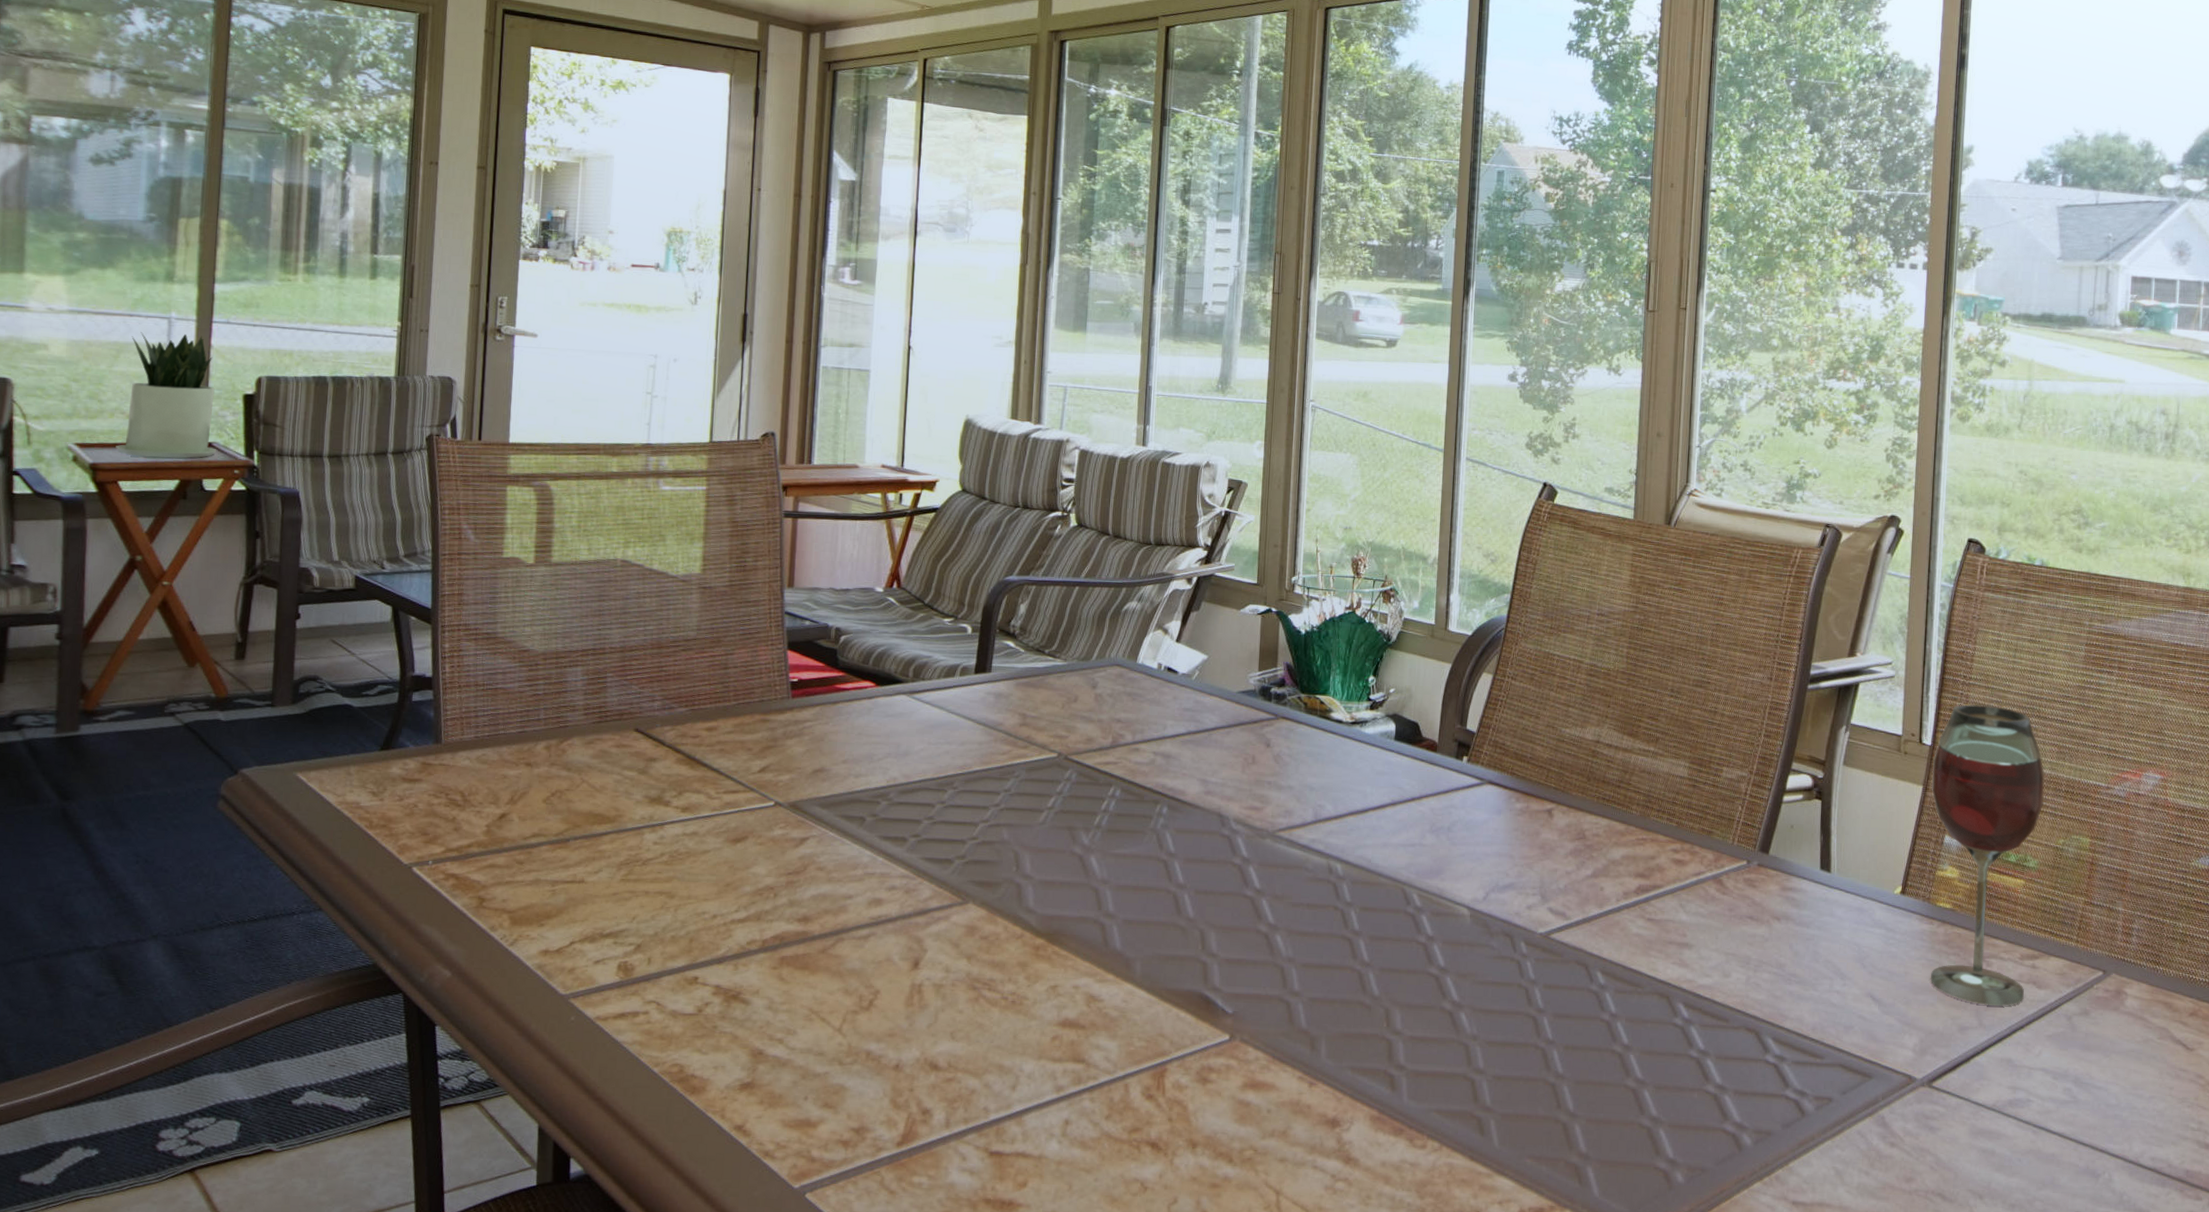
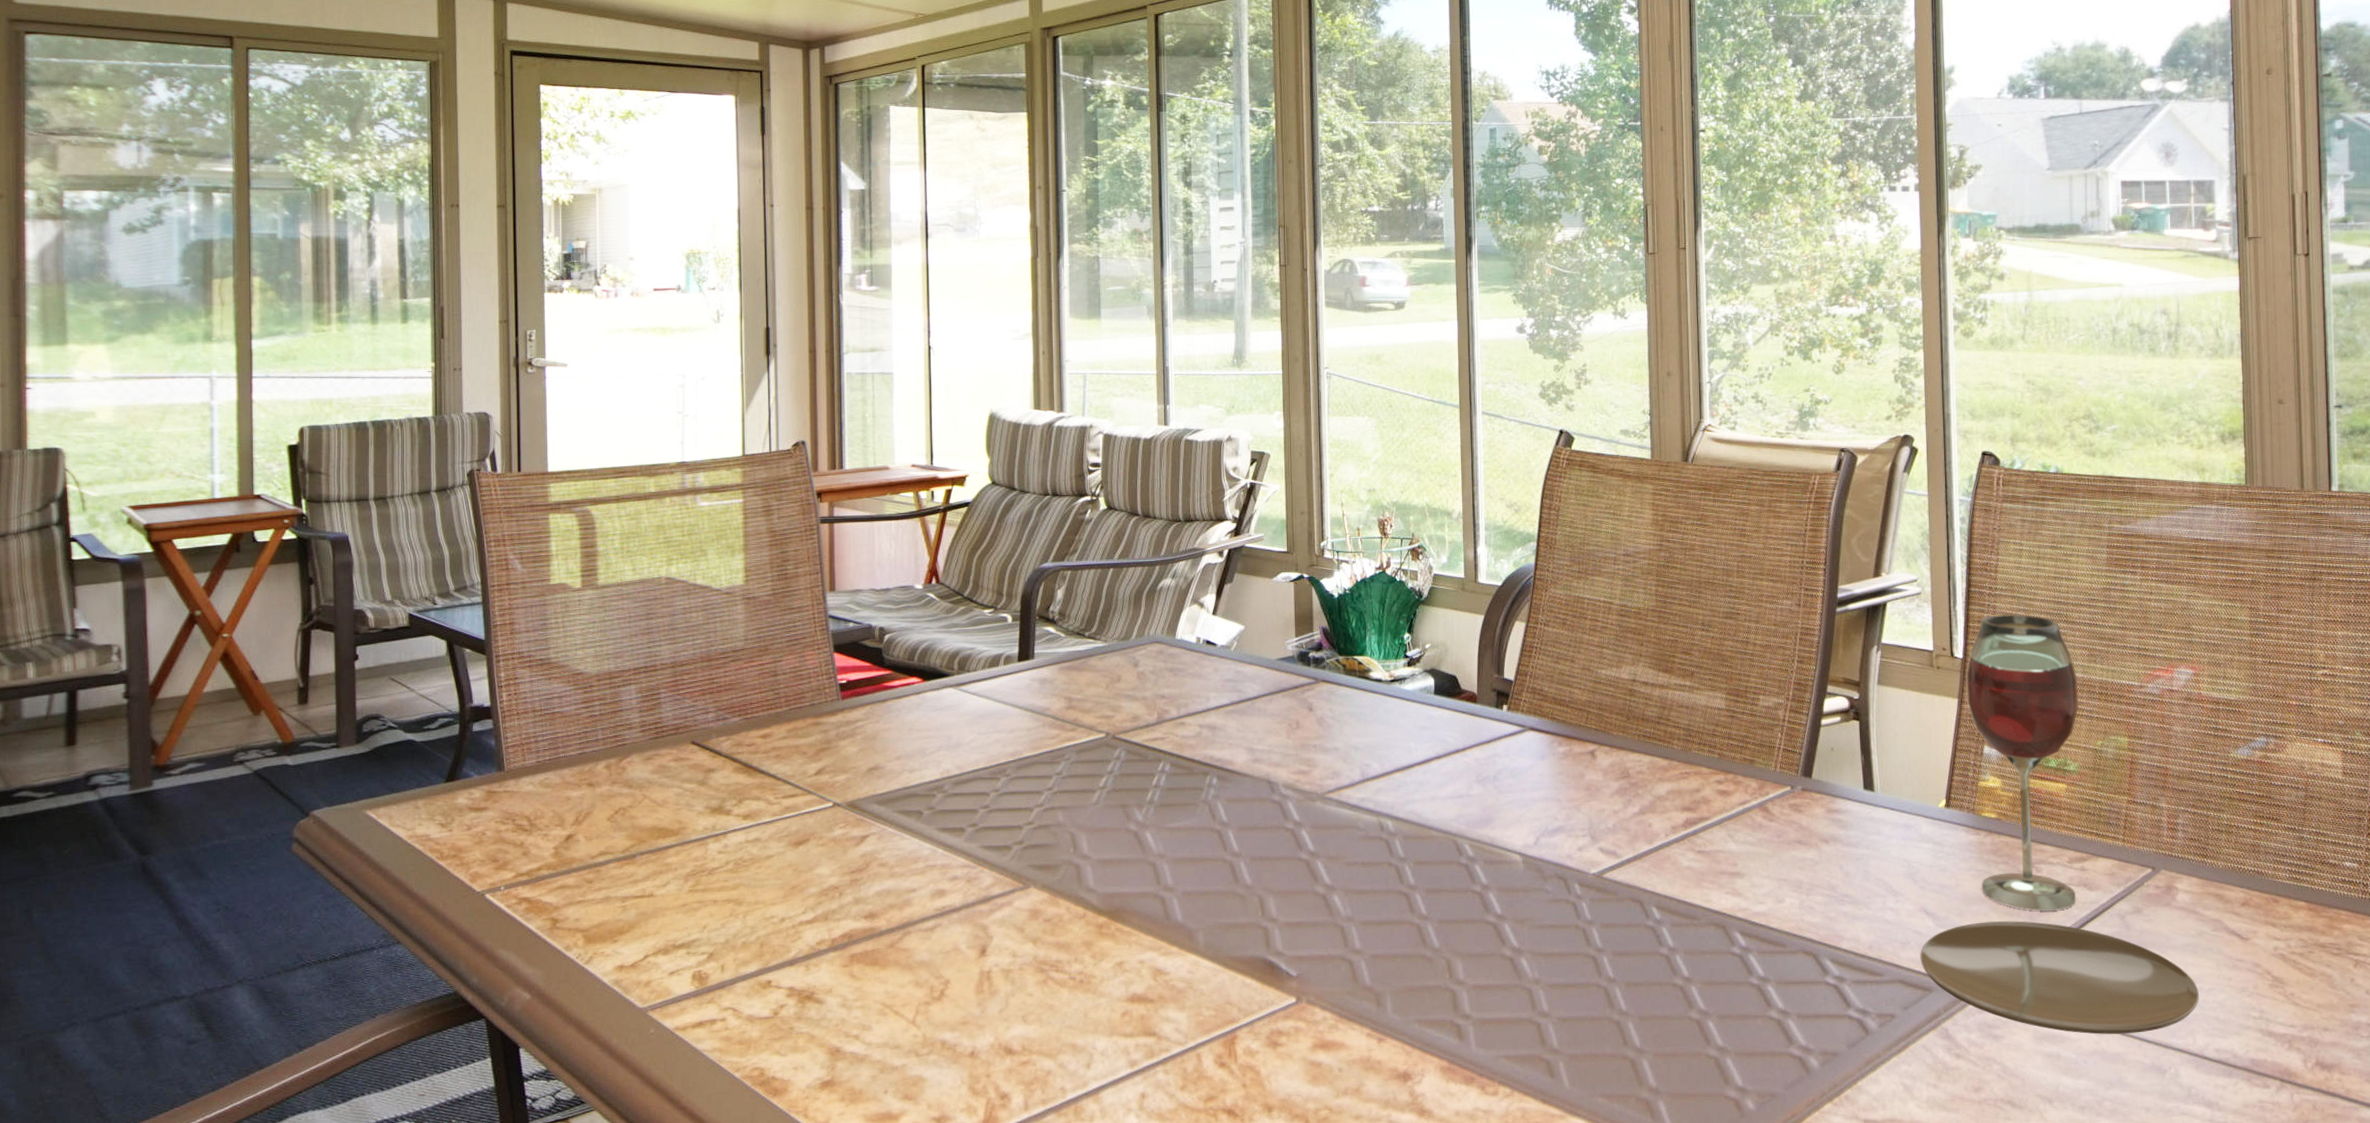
planter: present [116,332,217,459] -> none [168,391,266,514]
plate: none [1862,1012,2139,1135] -> present [1920,921,2199,1034]

